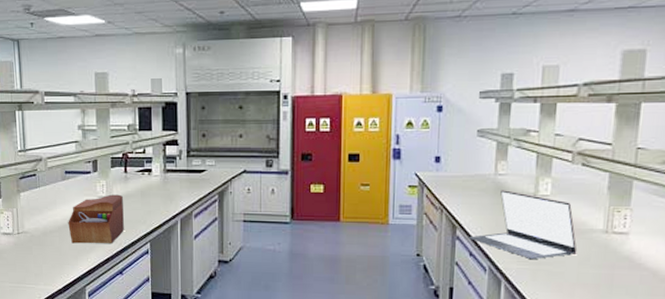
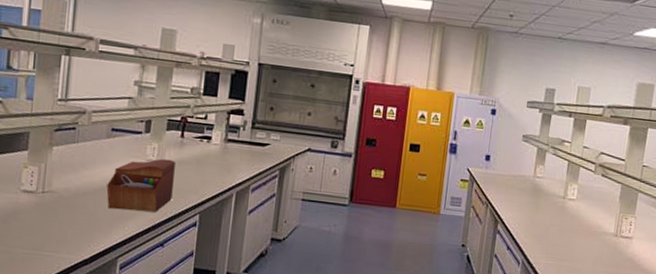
laptop: present [468,190,577,260] -> none [507,191,593,256]

